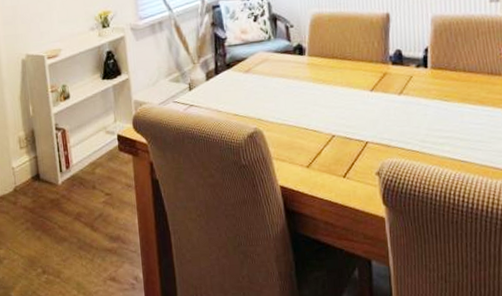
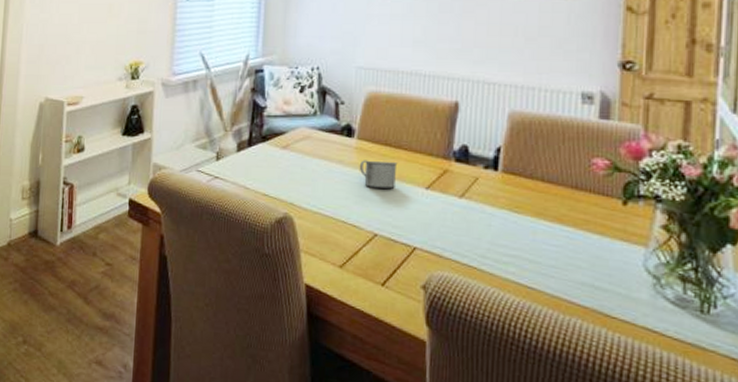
mug: none [312,72,345,96] -> present [359,160,398,189]

